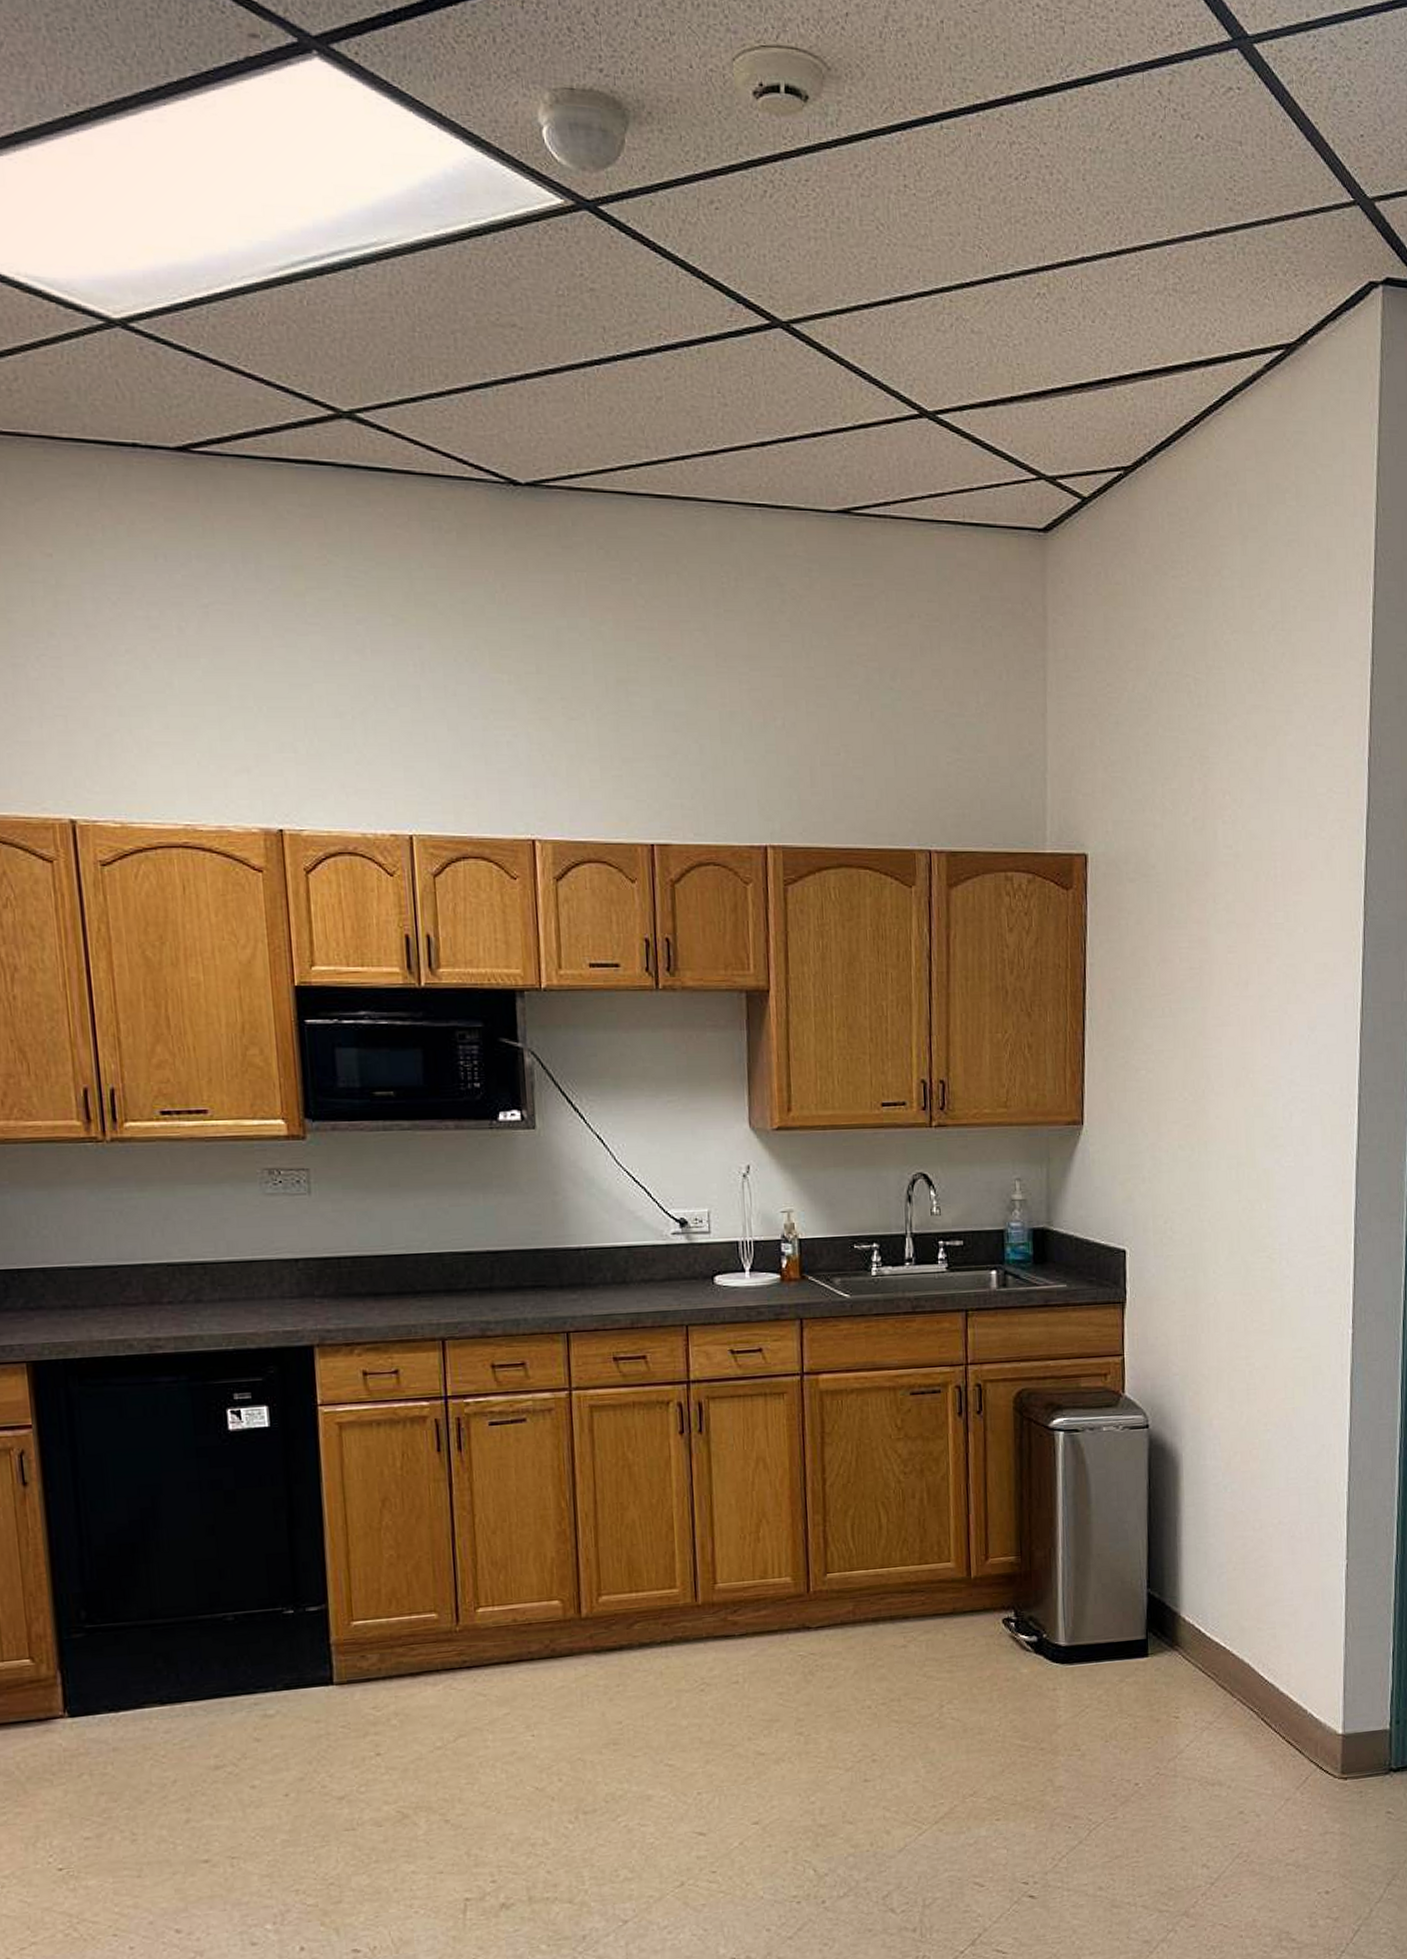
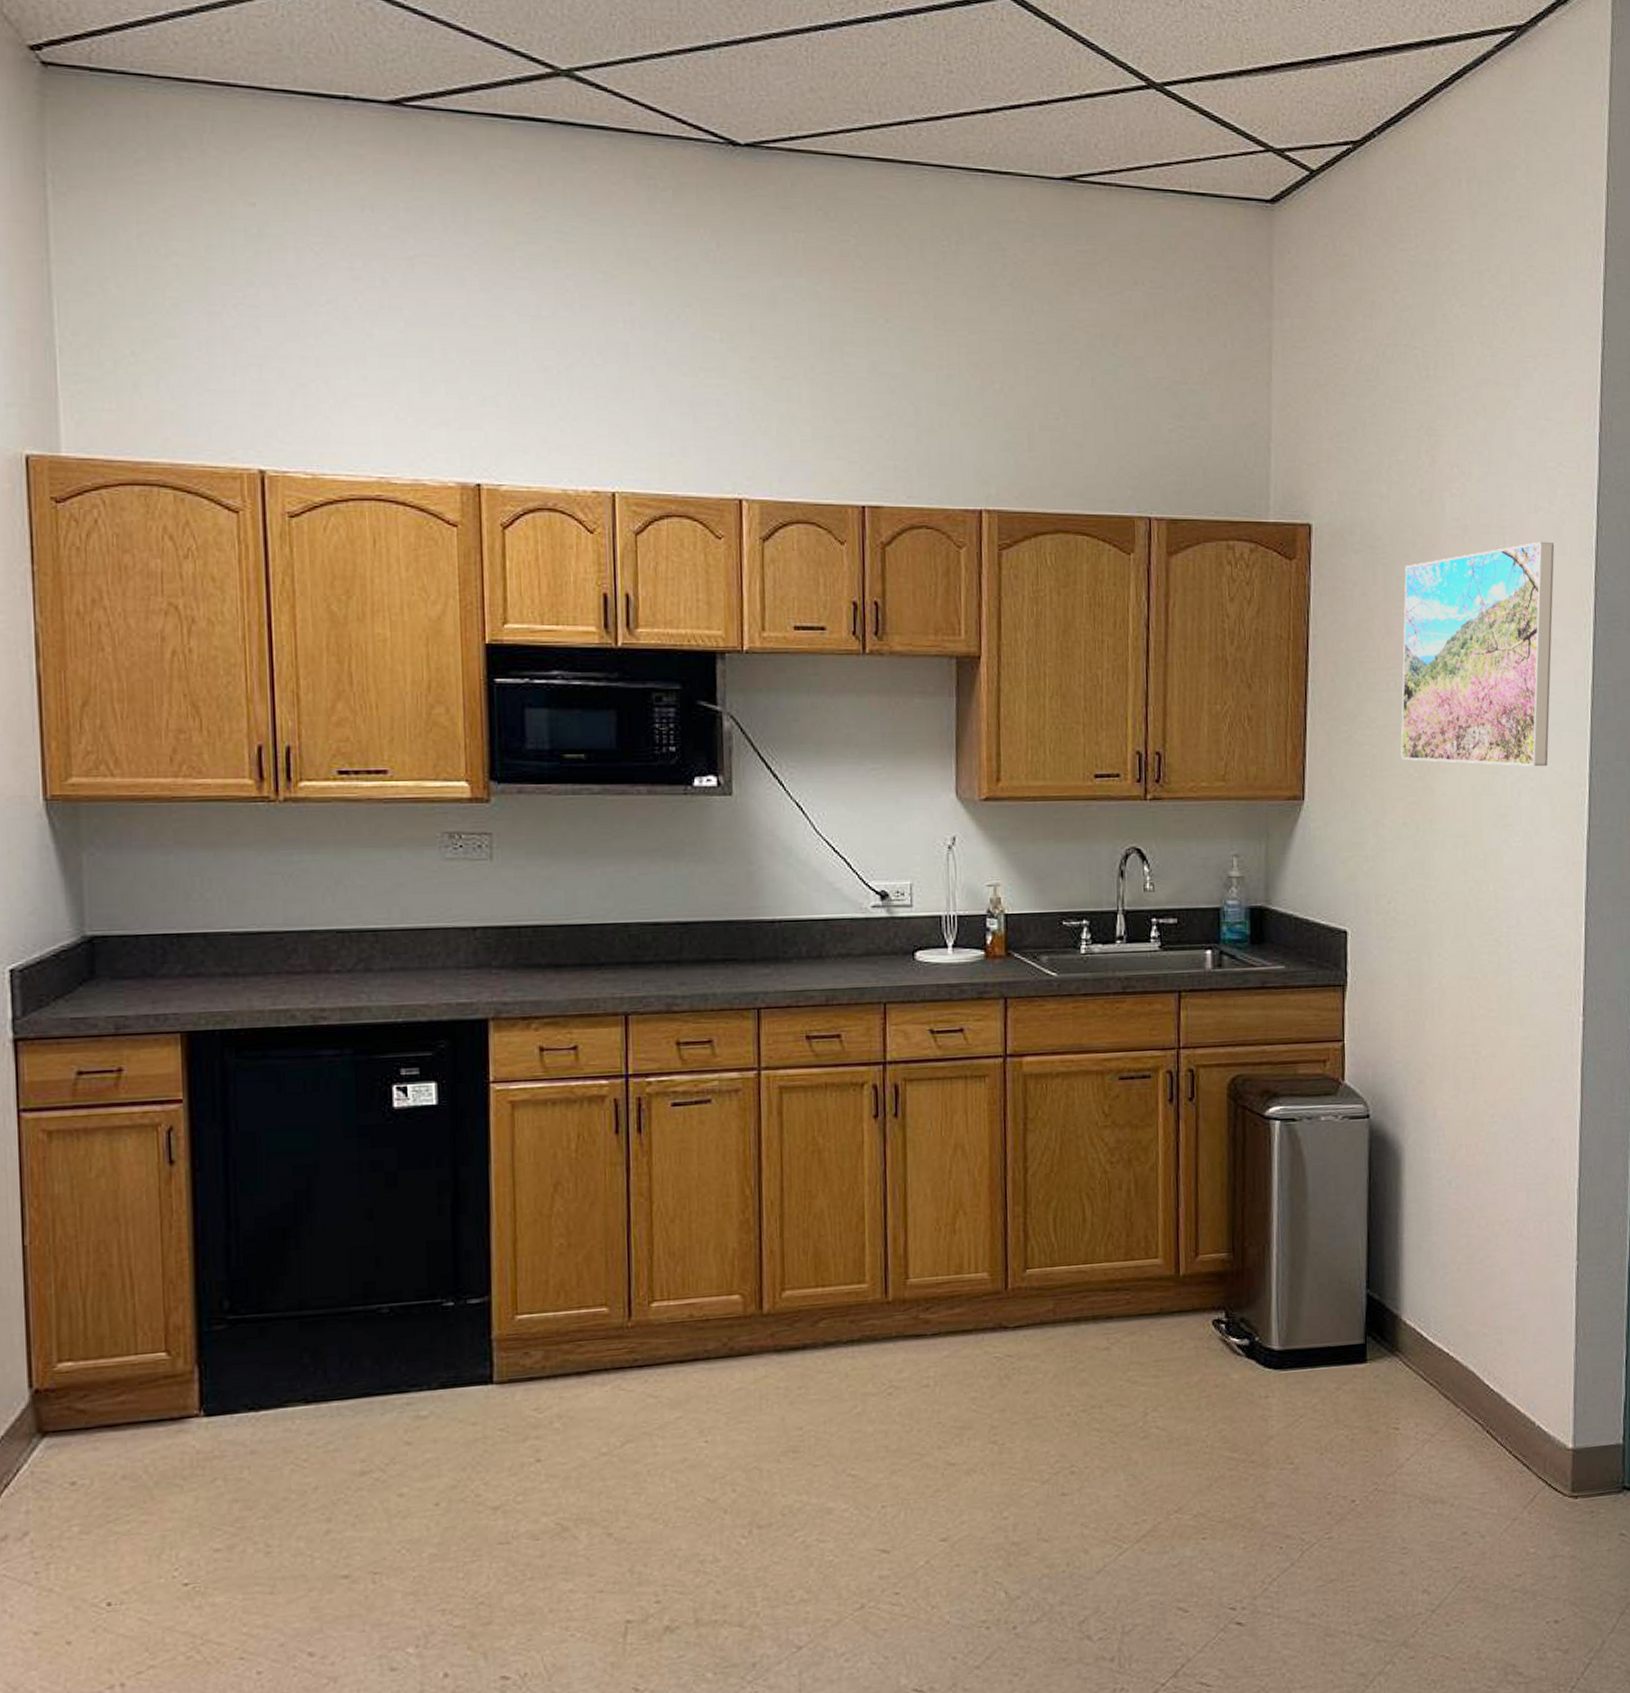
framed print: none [1176,867,1325,1089] -> present [1401,541,1555,767]

